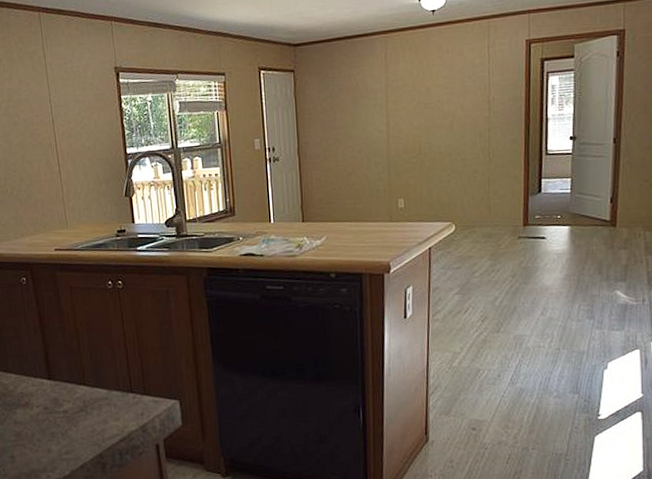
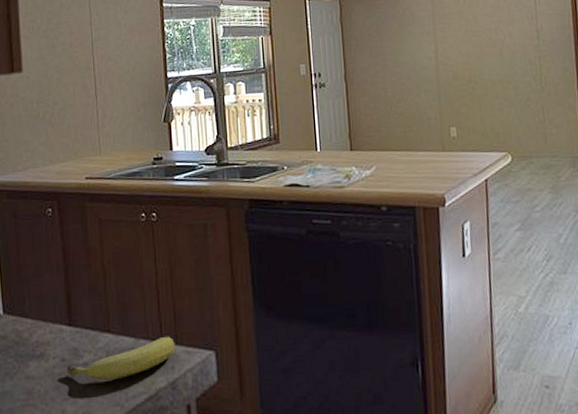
fruit: none [49,388,144,425] -> present [67,336,175,380]

